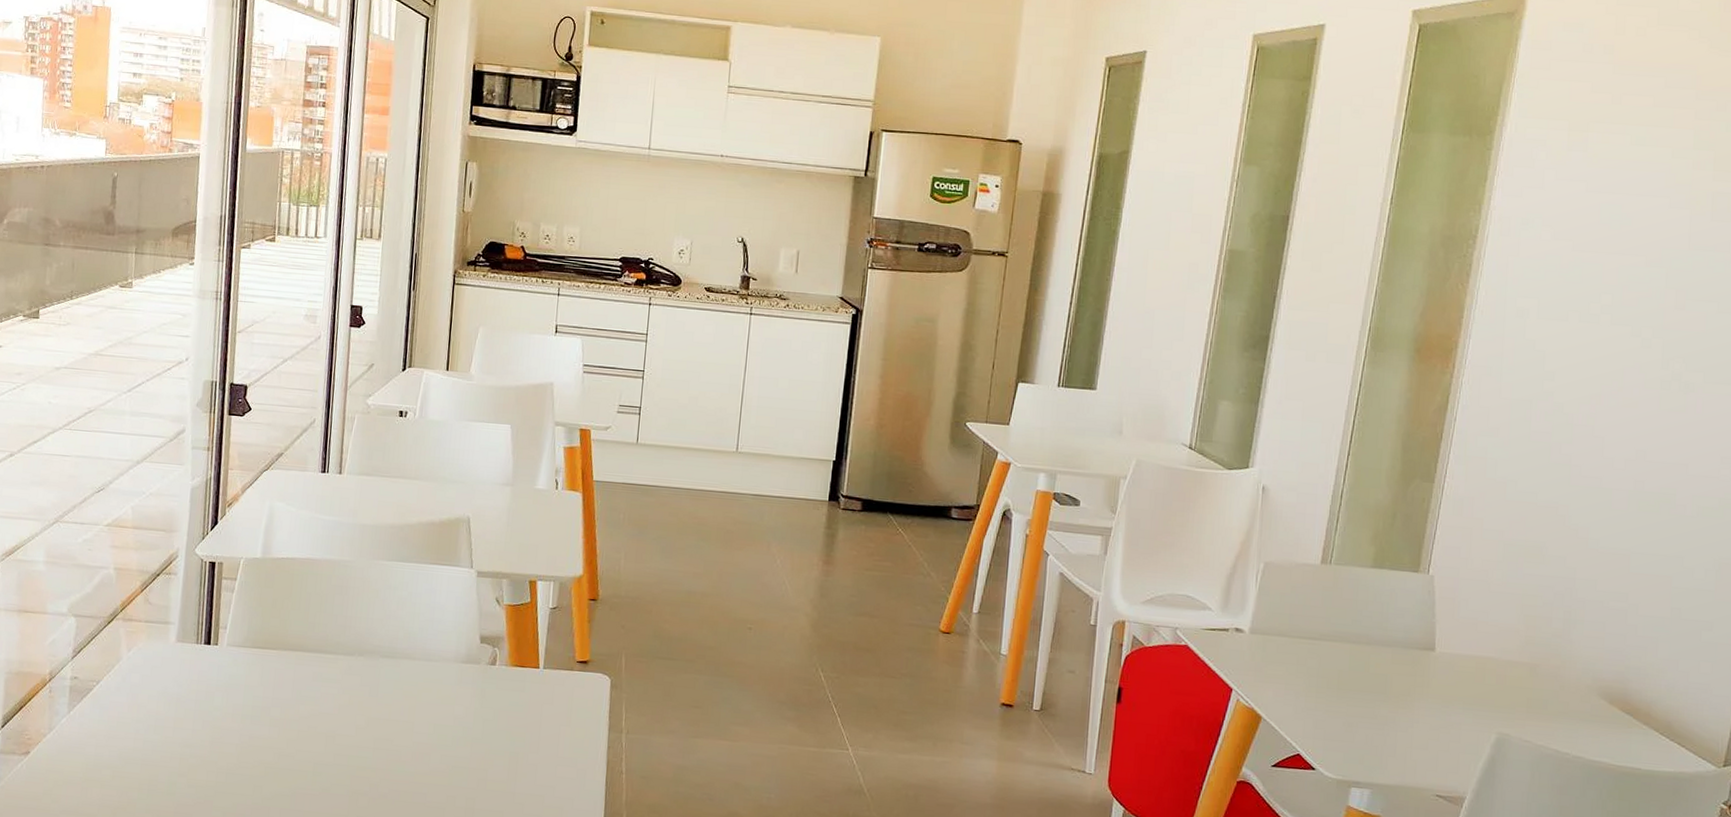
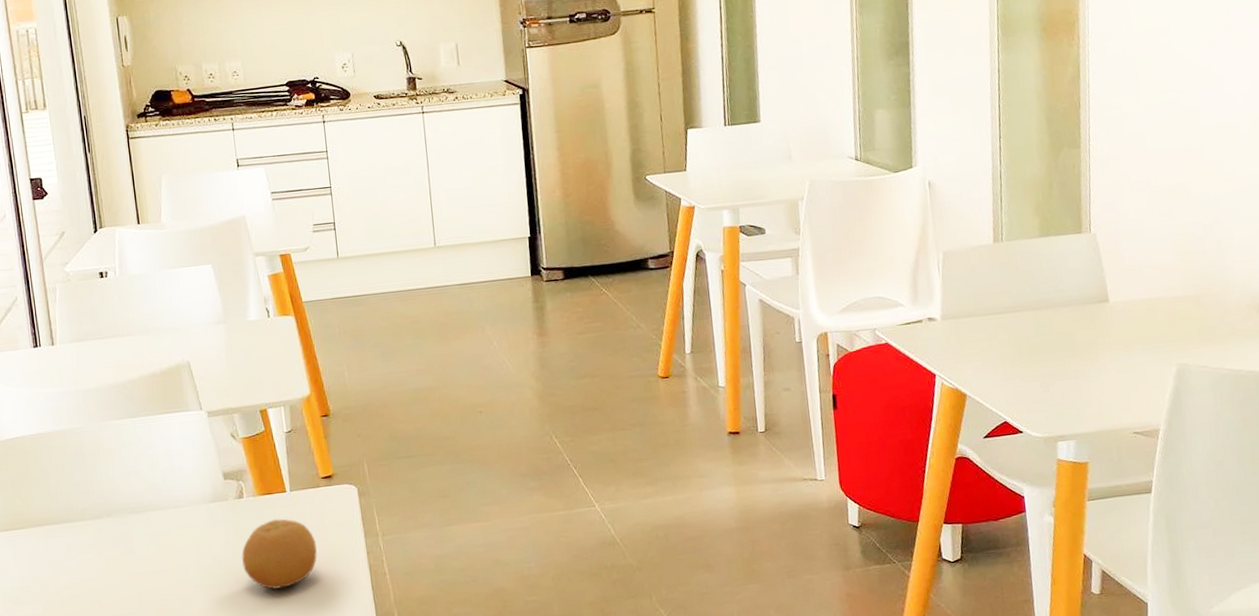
fruit: none [481,693,559,765] -> present [242,519,317,590]

